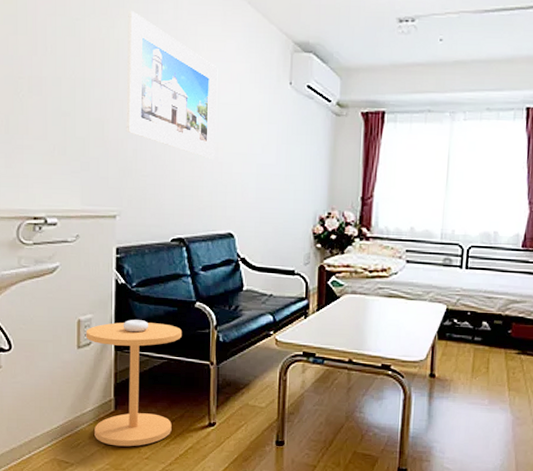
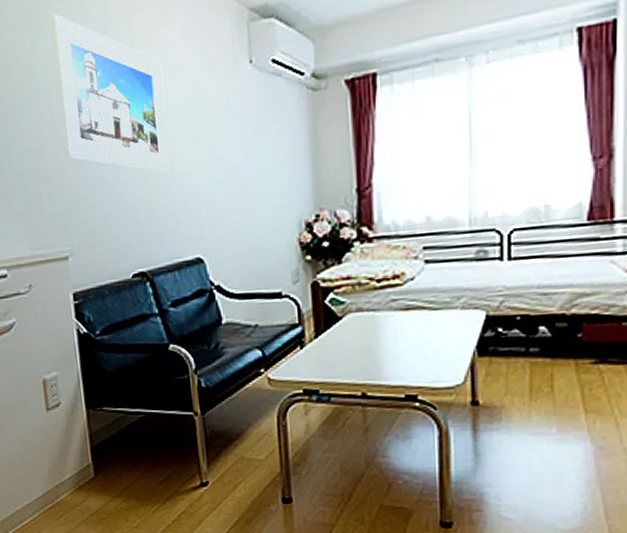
side table: present [86,320,183,447] -> none [53,372,160,516]

